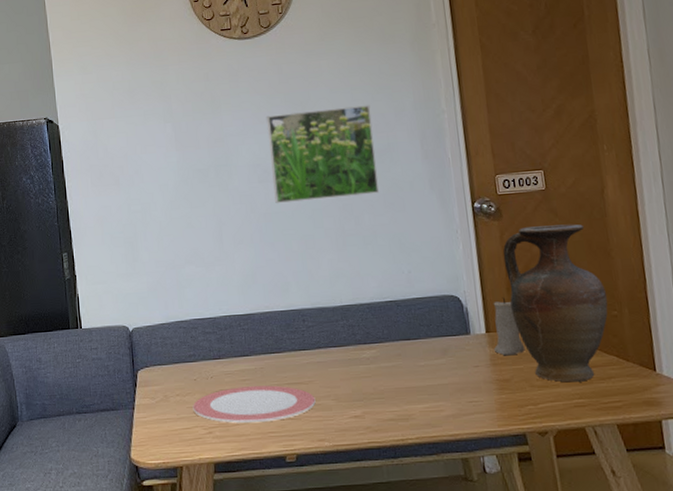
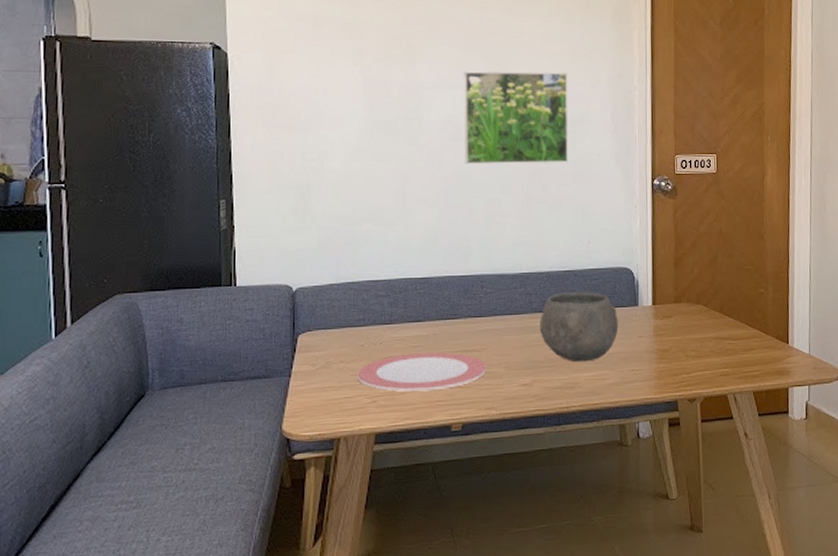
bowl: none [365,321,451,394] -> present [540,292,619,362]
candle: present [493,297,525,356] -> none [657,272,685,328]
vase: present [503,224,608,382] -> none [674,207,757,353]

